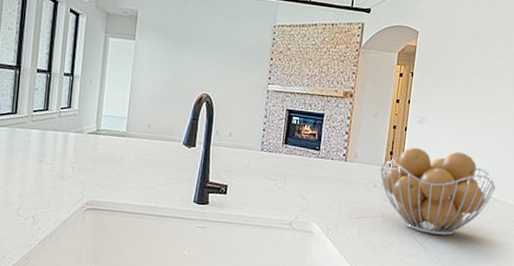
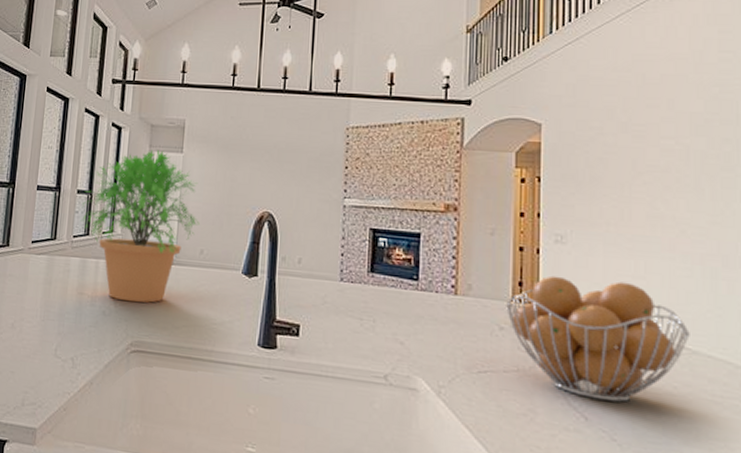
potted plant: none [40,36,148,169] -> present [80,150,200,303]

